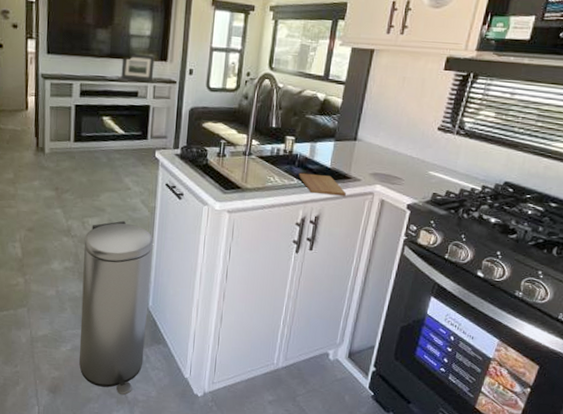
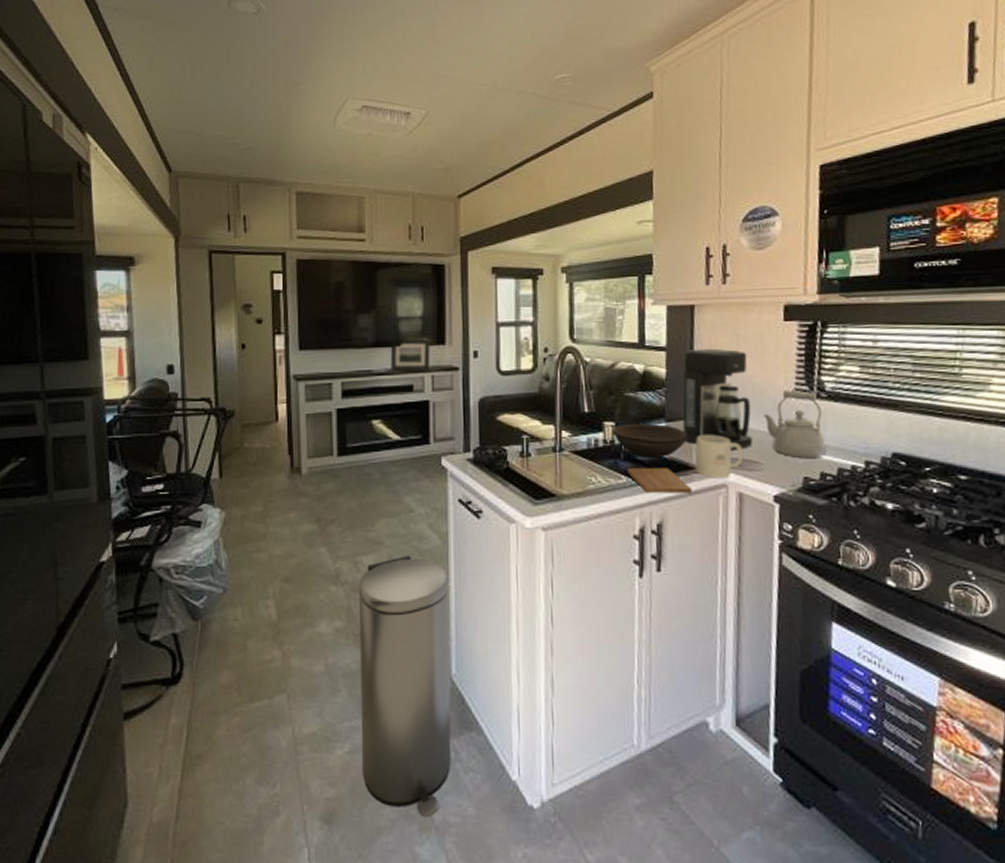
bowl: none [291,139,349,169] -> present [612,423,687,459]
coffee maker: none [347,86,409,168] -> present [682,348,753,451]
mug: none [352,154,391,188] -> present [695,435,744,478]
kettle: none [412,125,459,181] -> present [763,389,826,459]

